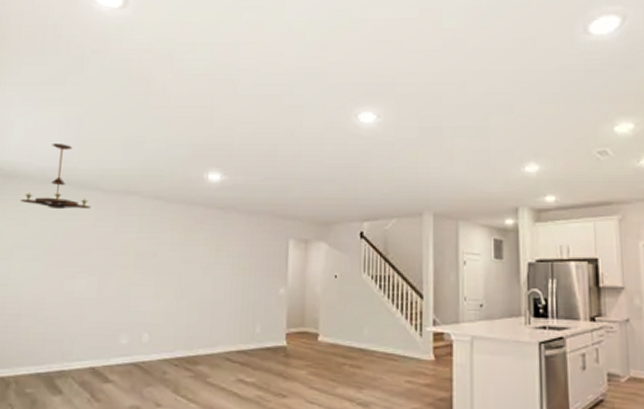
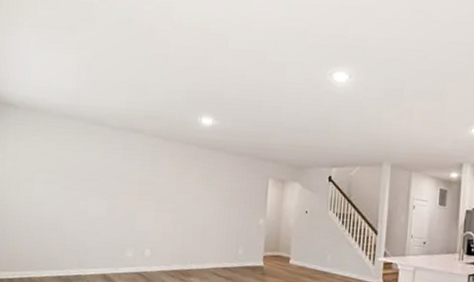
chandelier: present [20,142,91,210] -> none [40,82,101,142]

